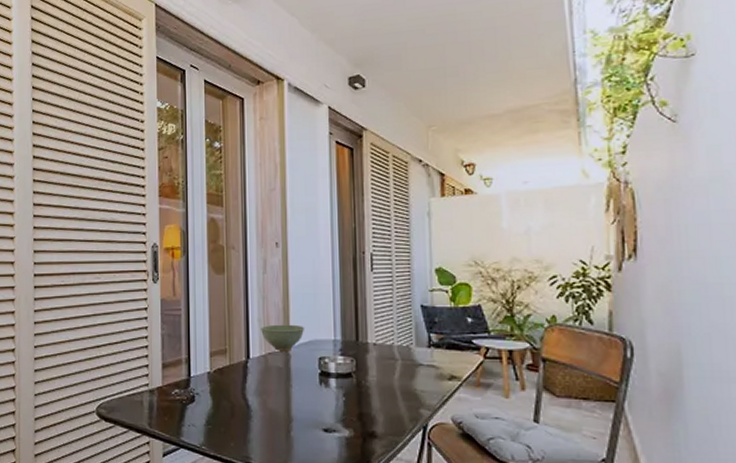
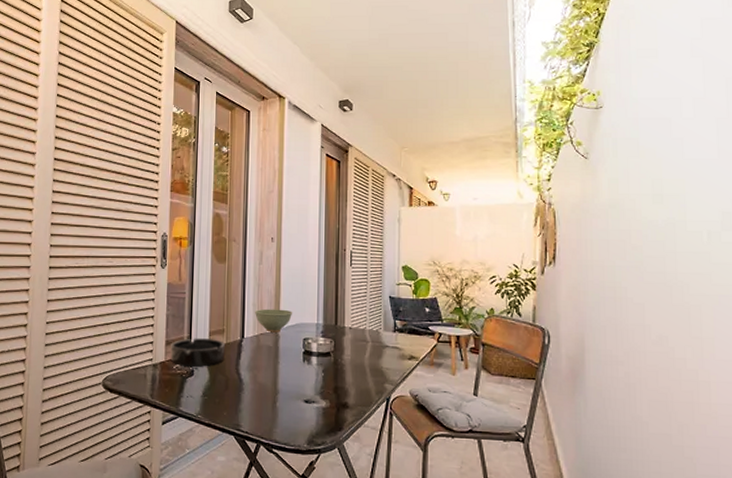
ashtray: none [168,360,229,392] -> present [170,338,225,367]

